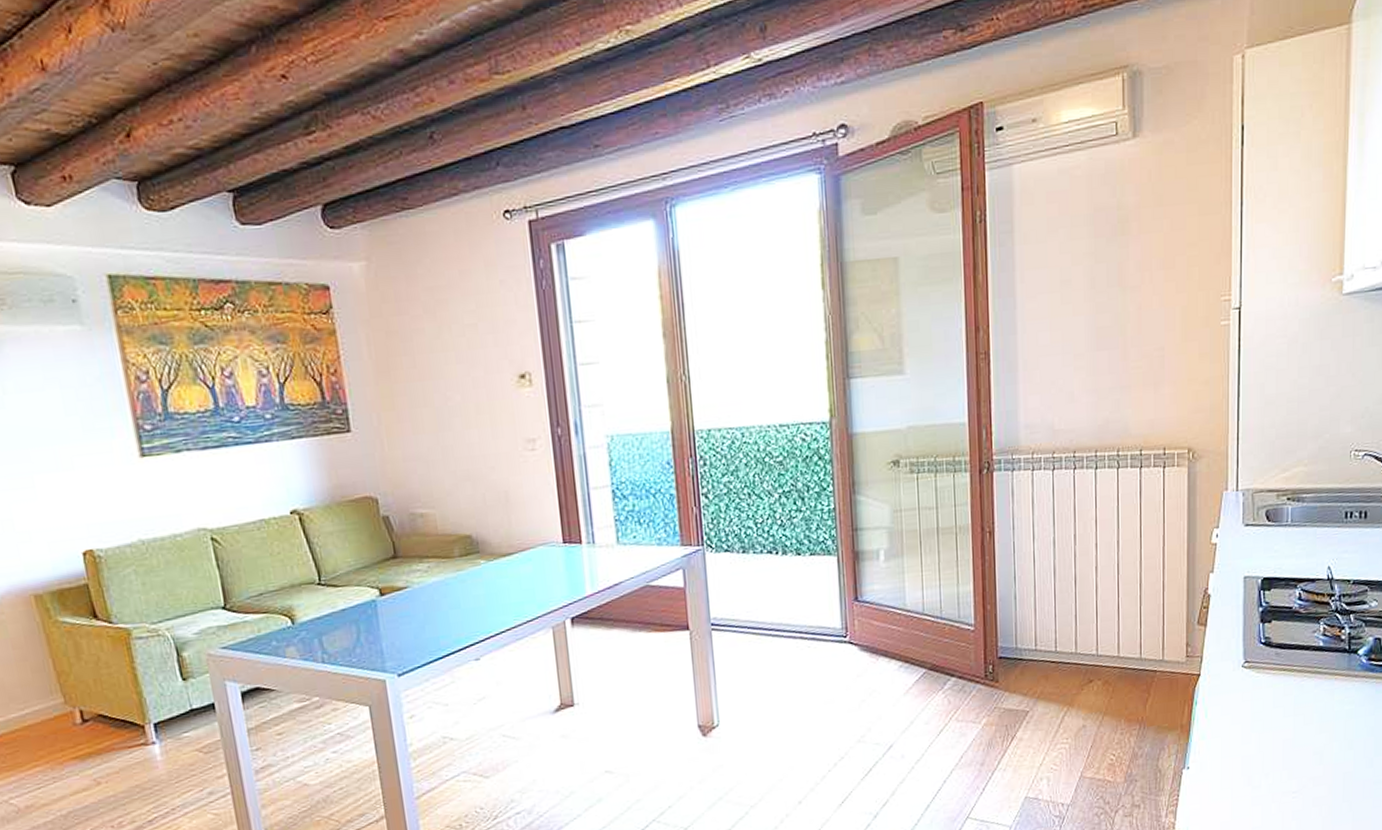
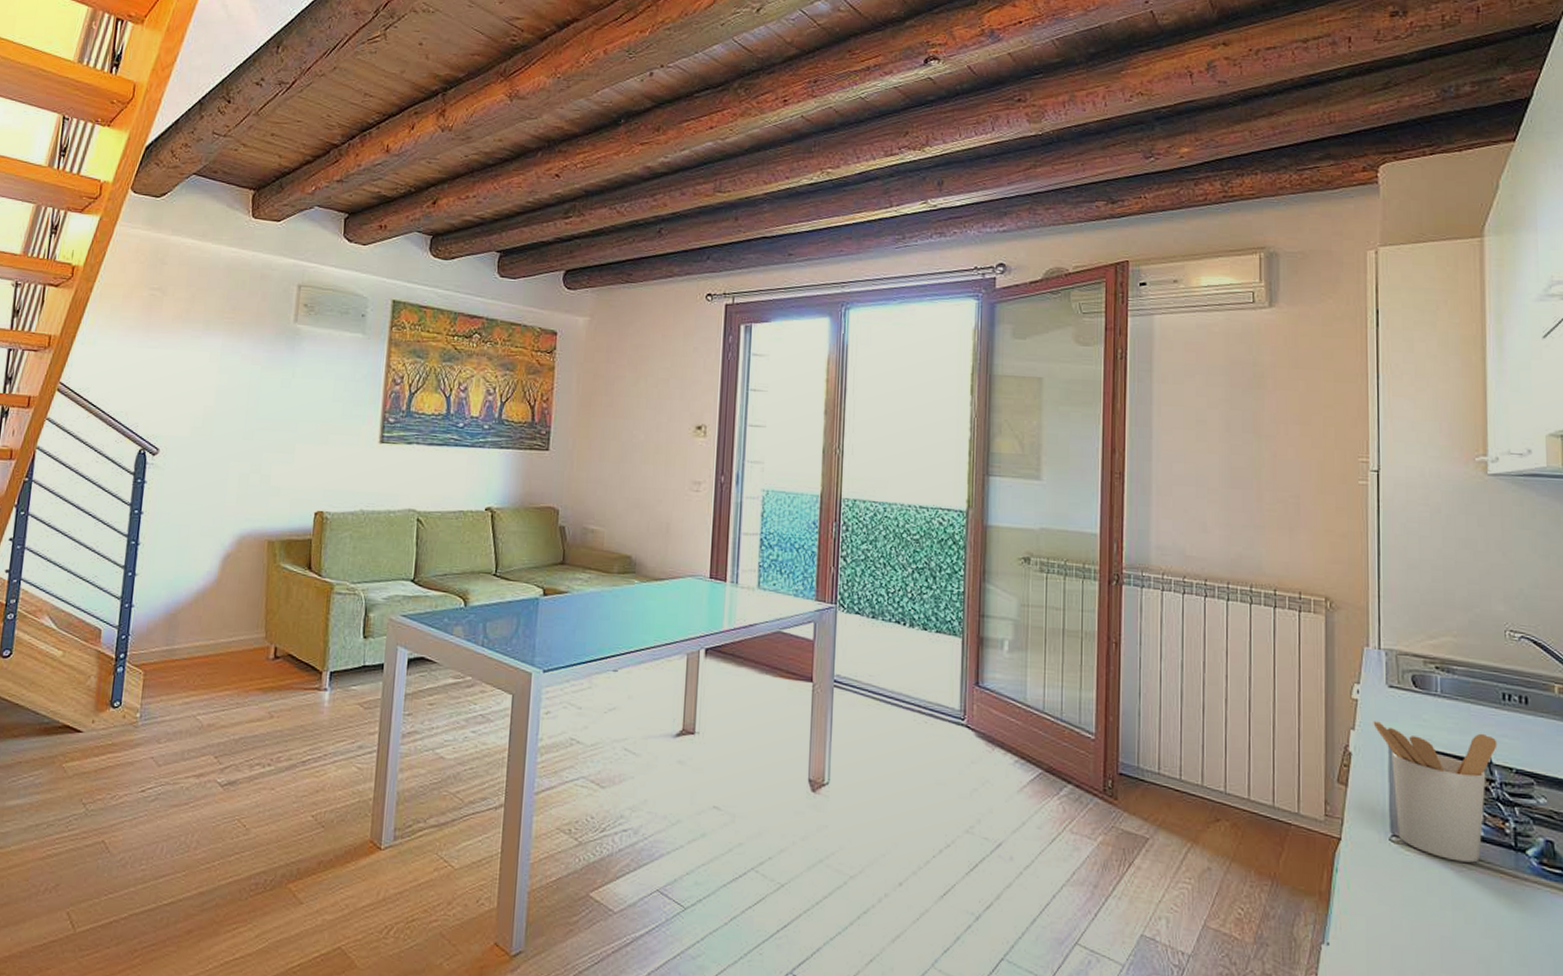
utensil holder: none [1230,553,1339,673] -> present [1373,721,1498,863]

